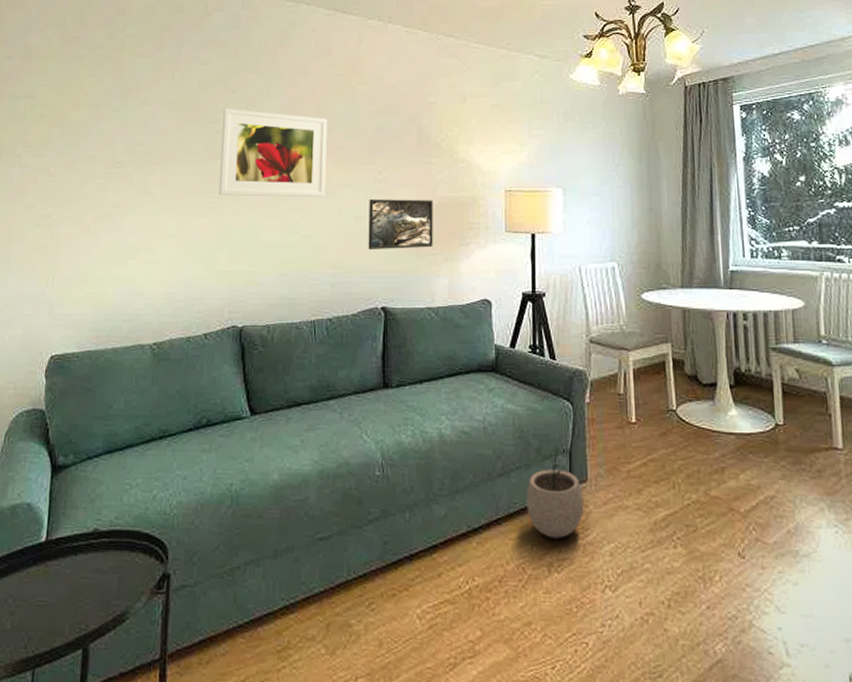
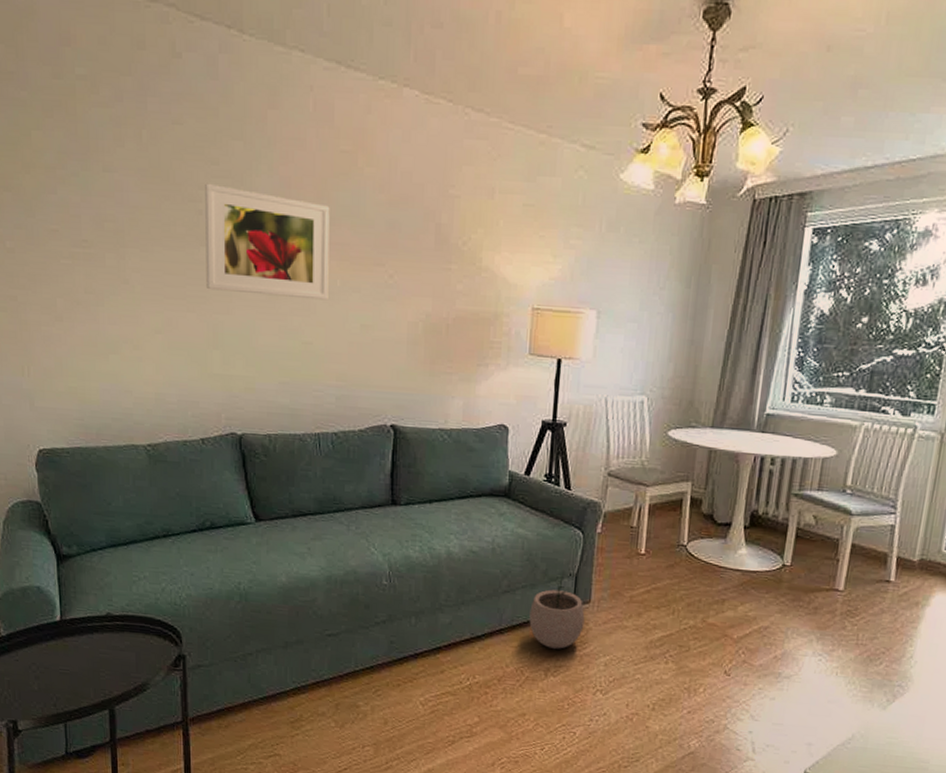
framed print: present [368,199,433,249] -> none [377,307,451,366]

